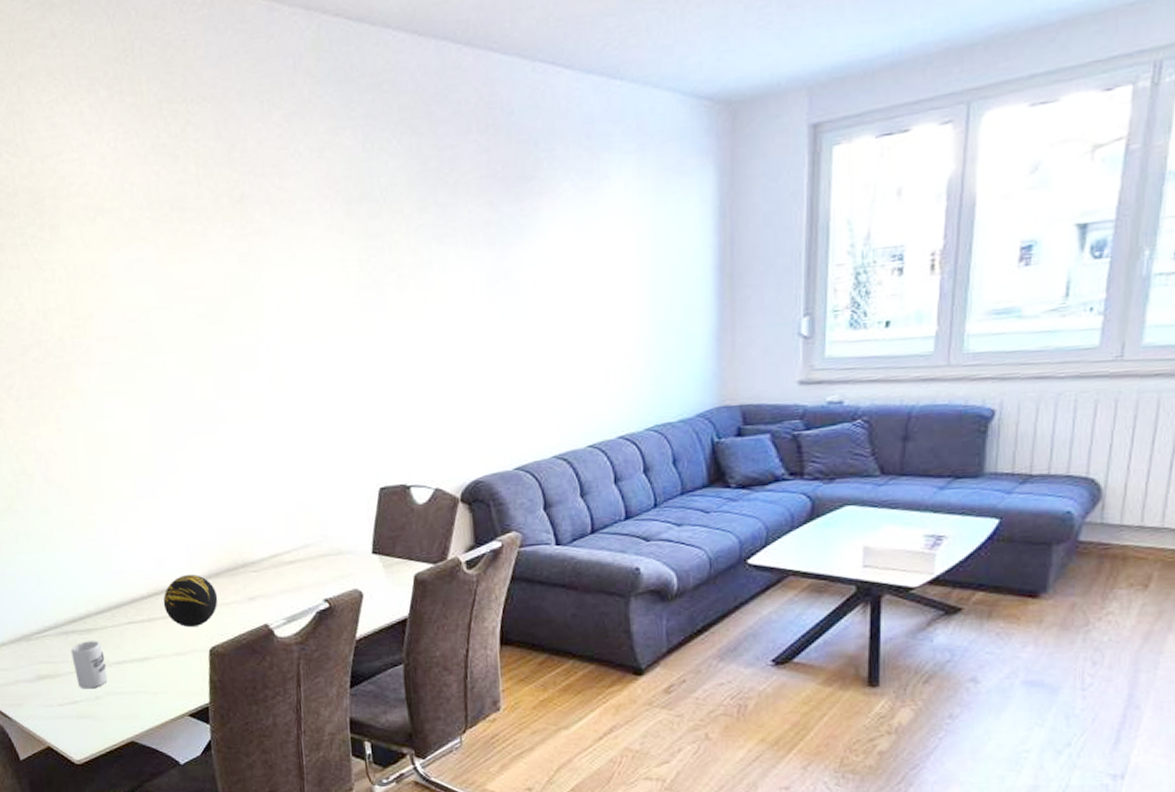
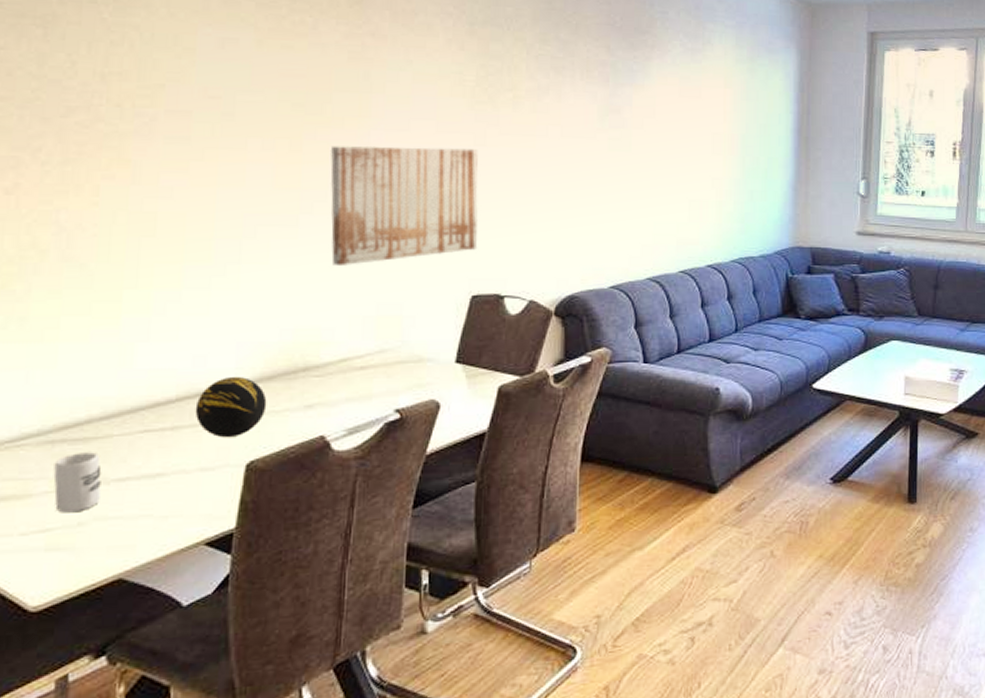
wall art: none [236,338,380,468] -> present [330,146,478,265]

